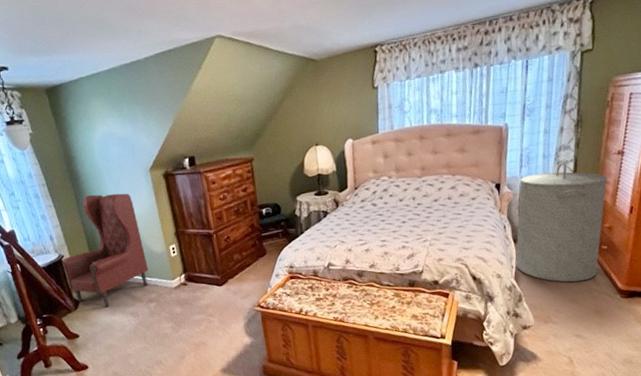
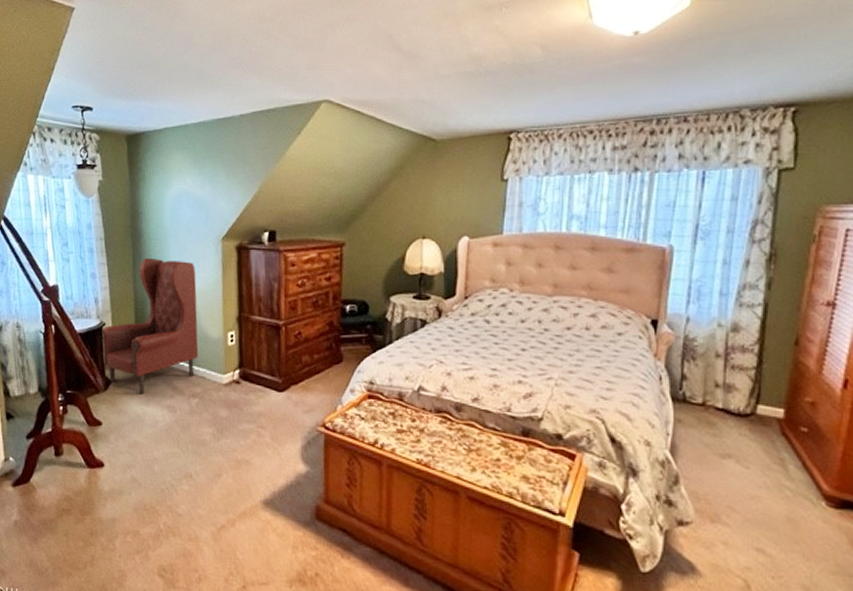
laundry hamper: present [516,162,608,283] -> none [674,305,811,472]

